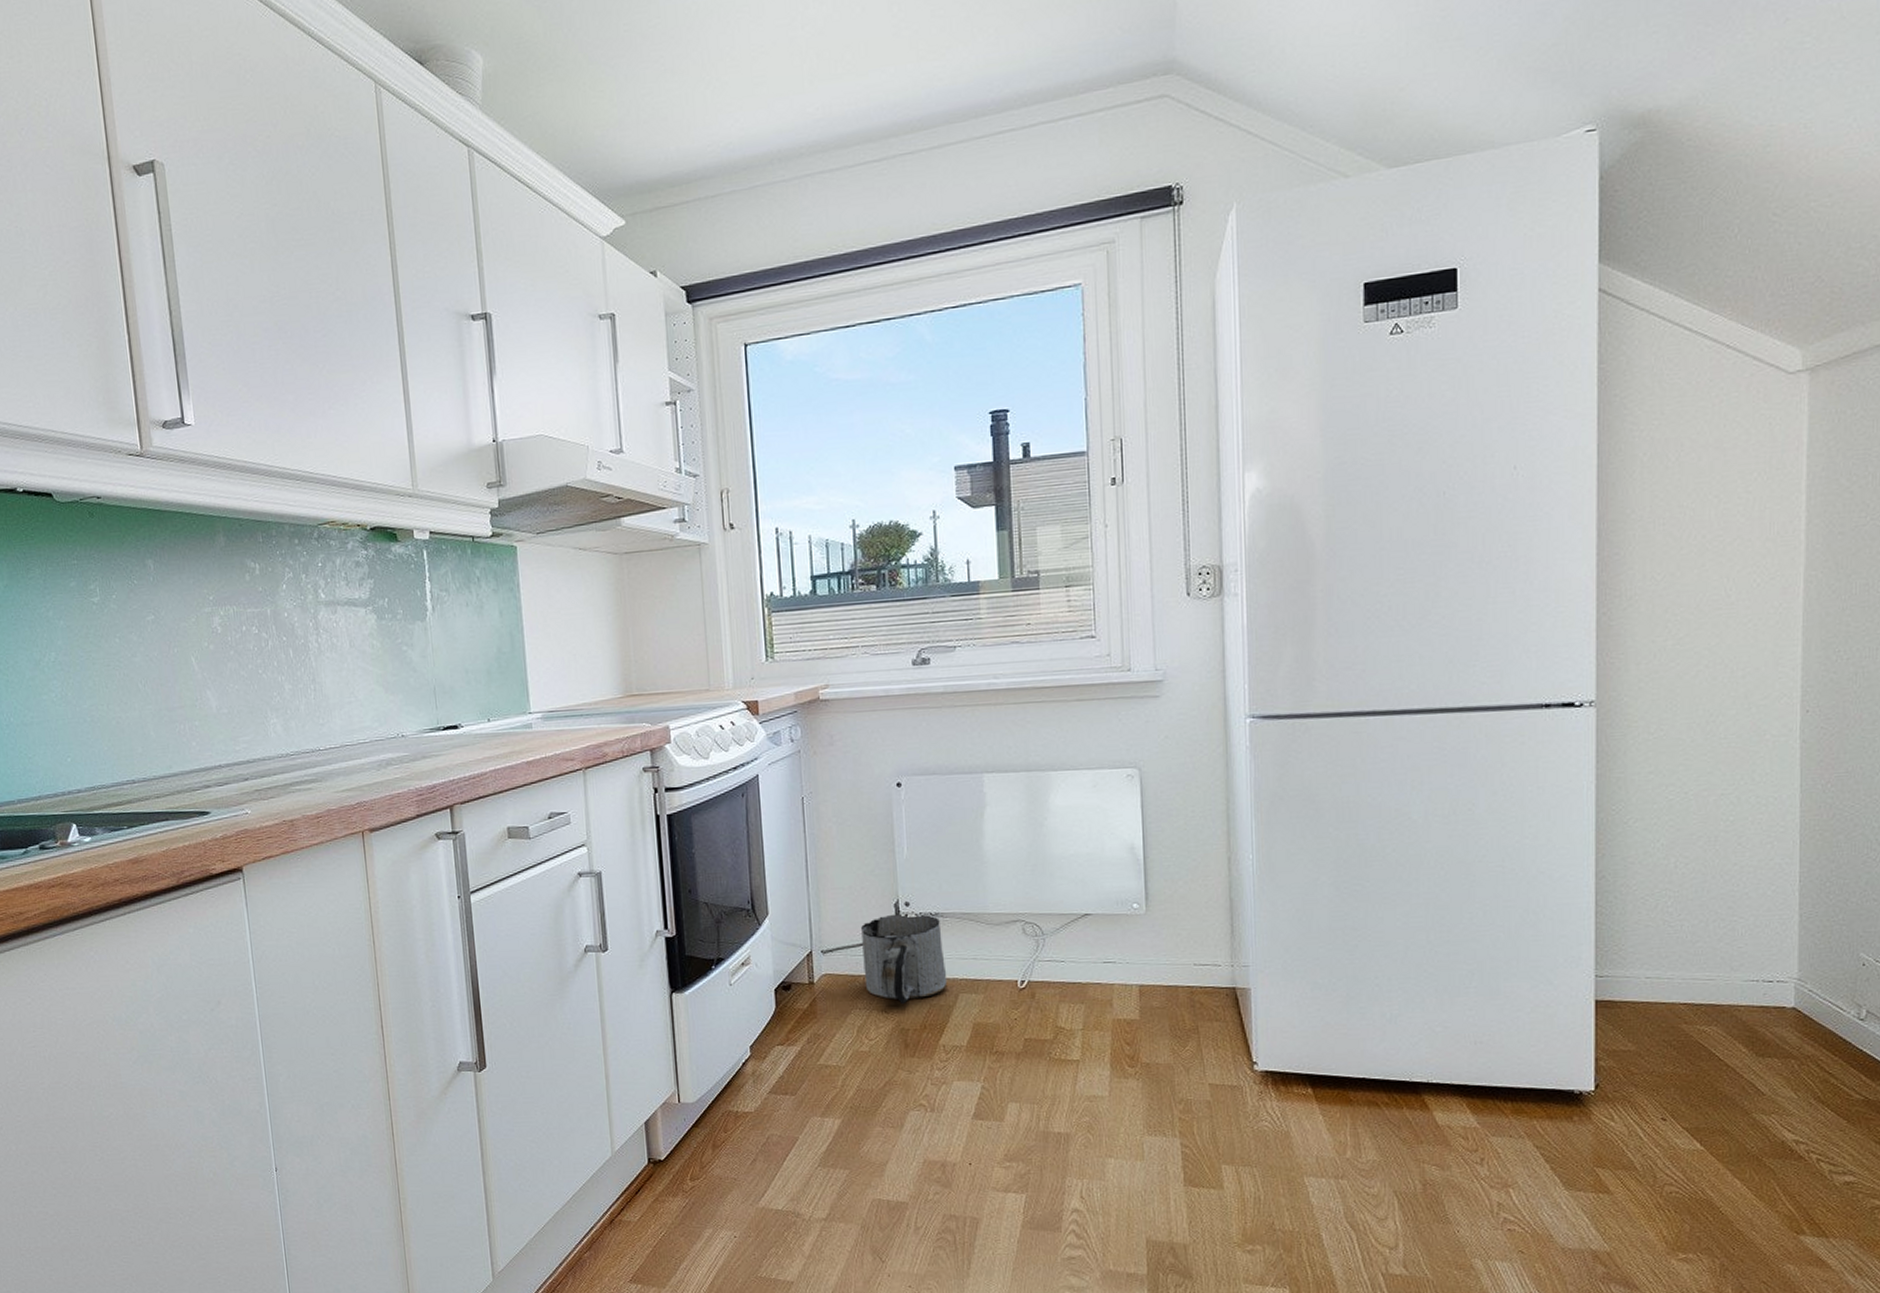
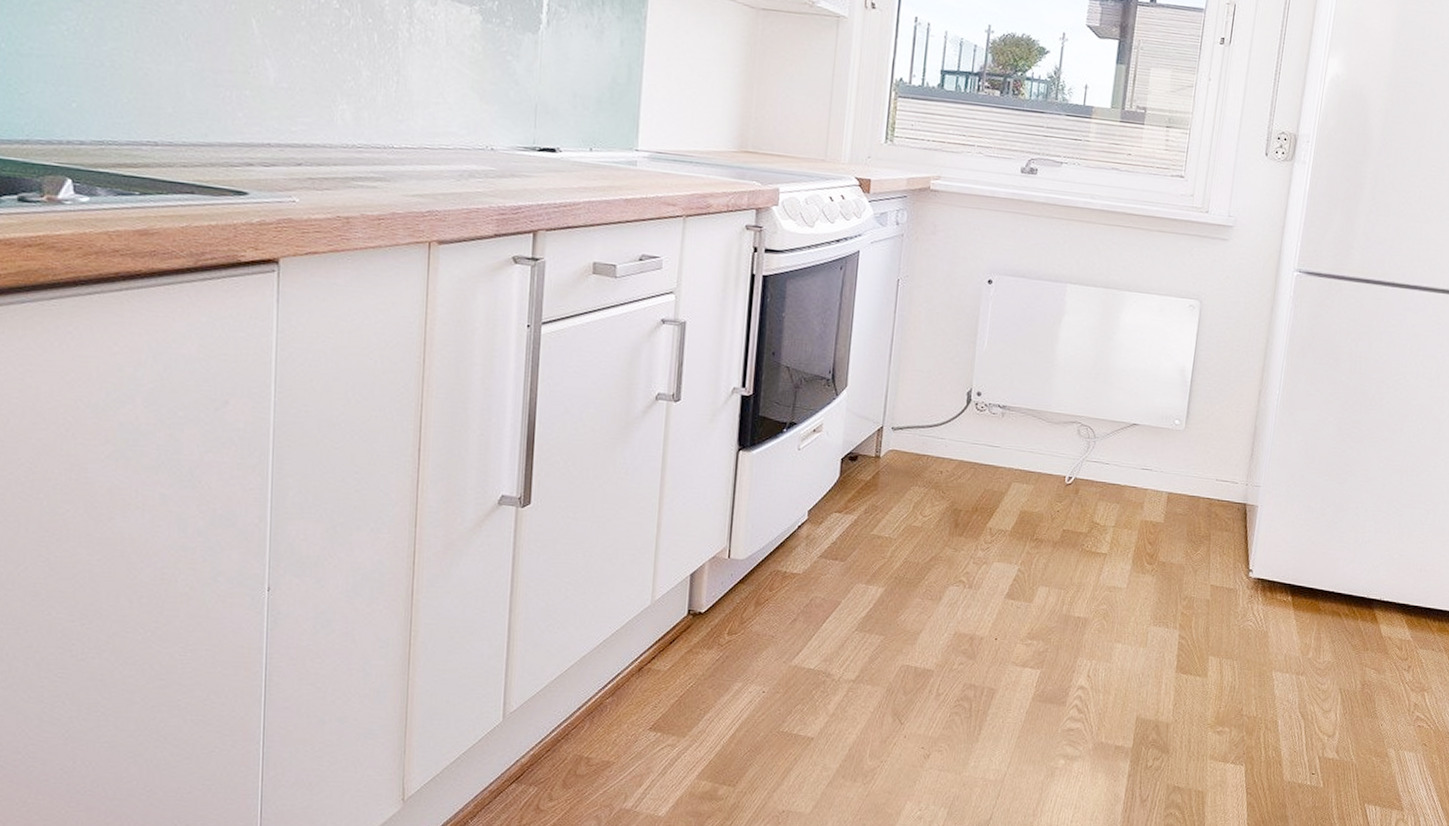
bucket: present [861,913,948,1005] -> none [928,401,1006,487]

